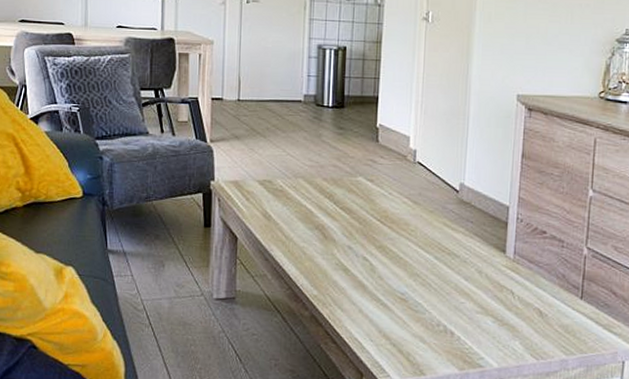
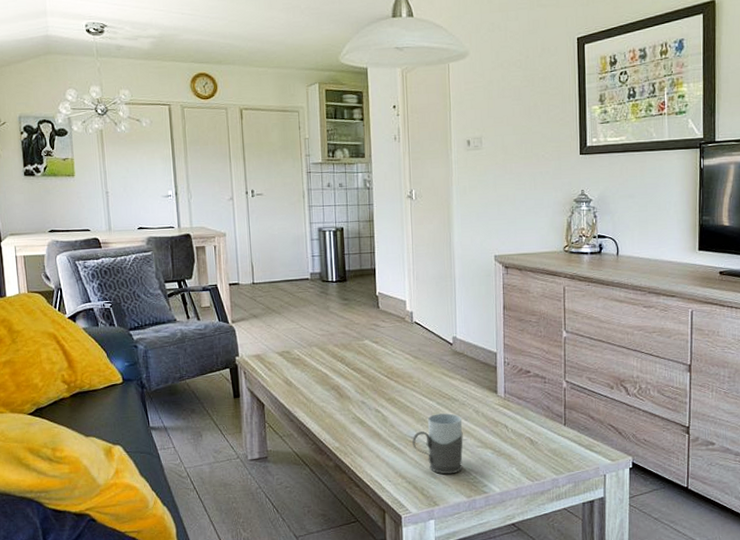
mug: none [402,269,462,341] -> present [412,413,463,475]

